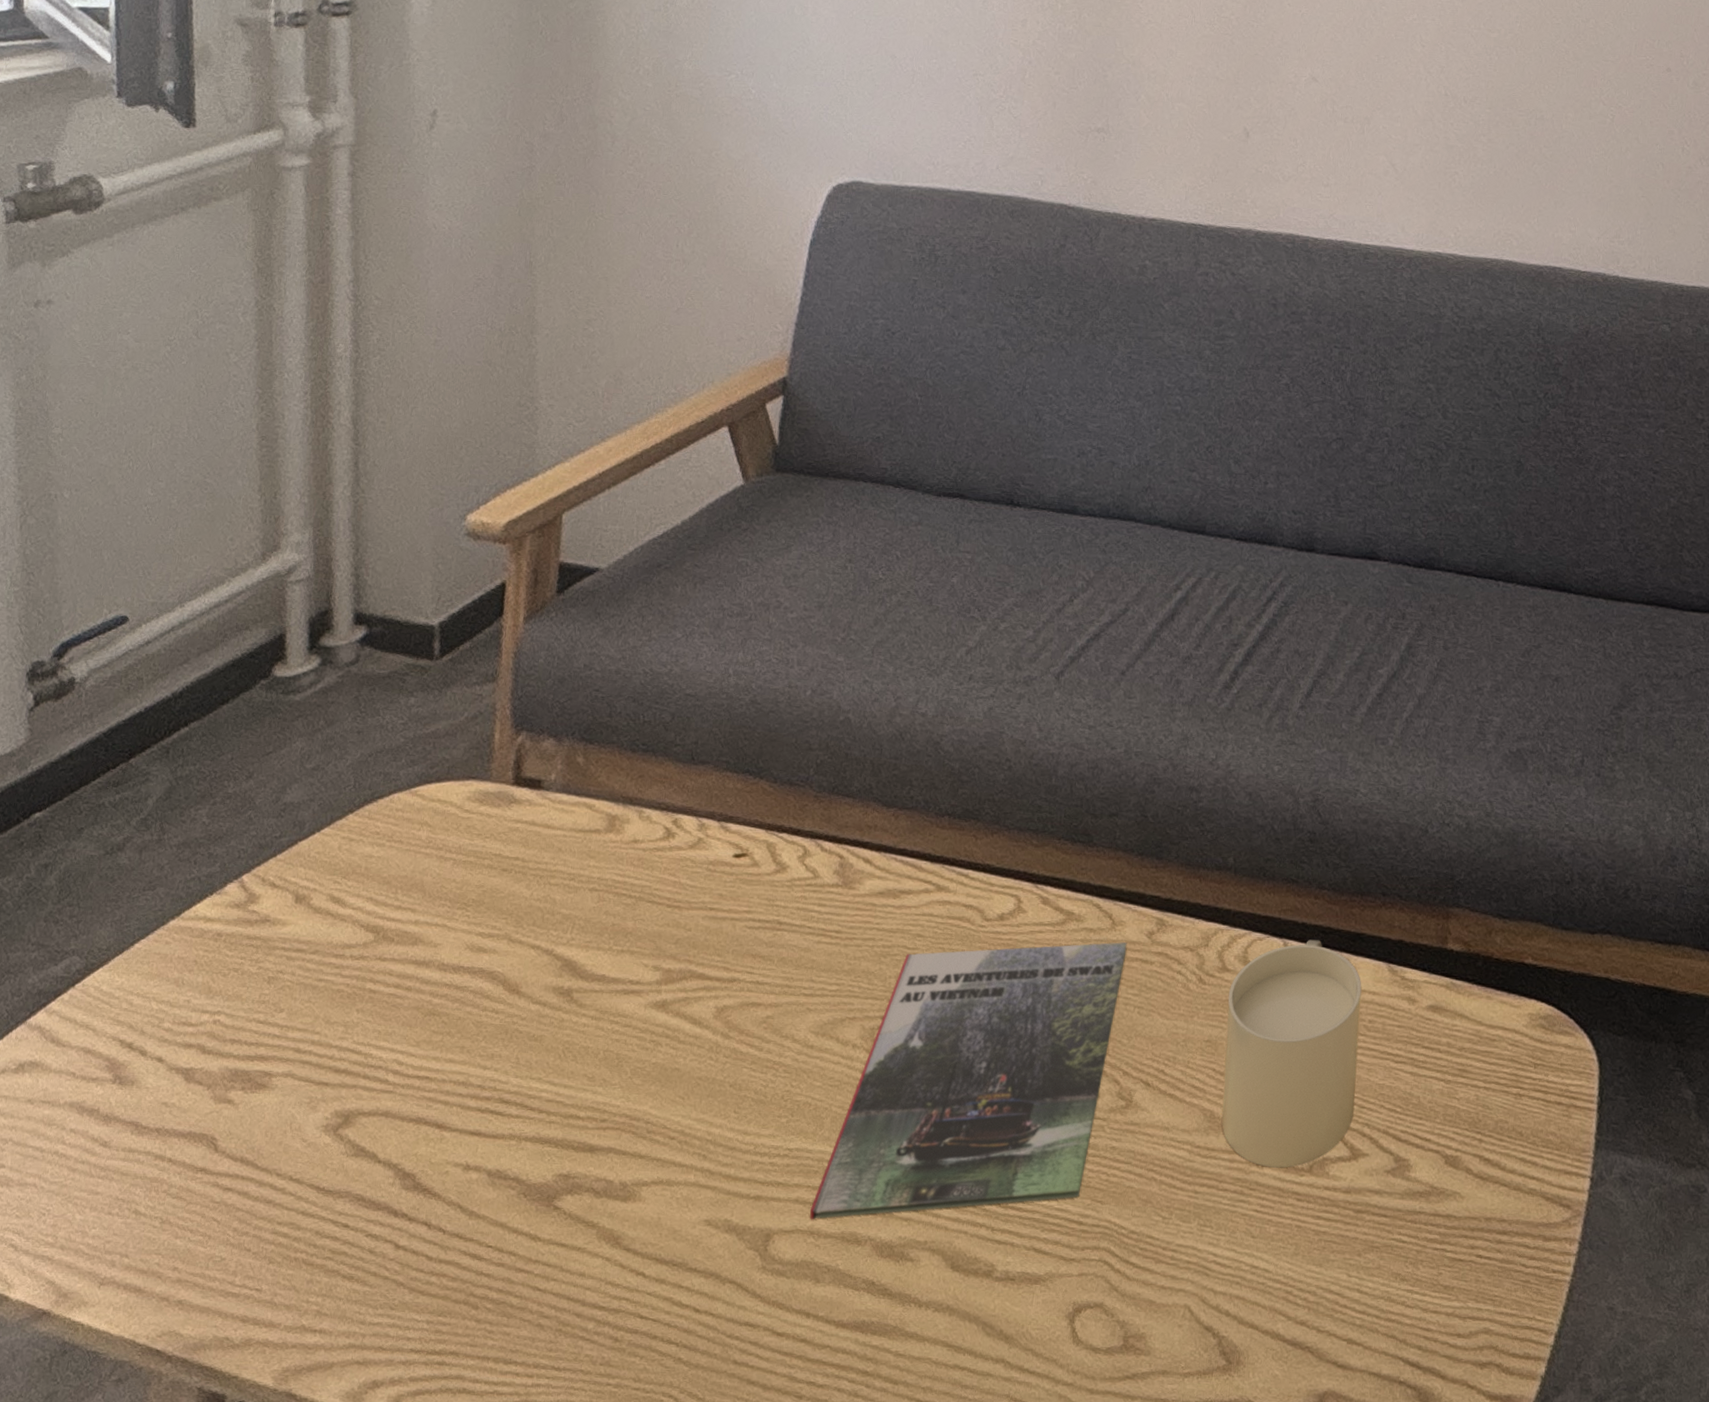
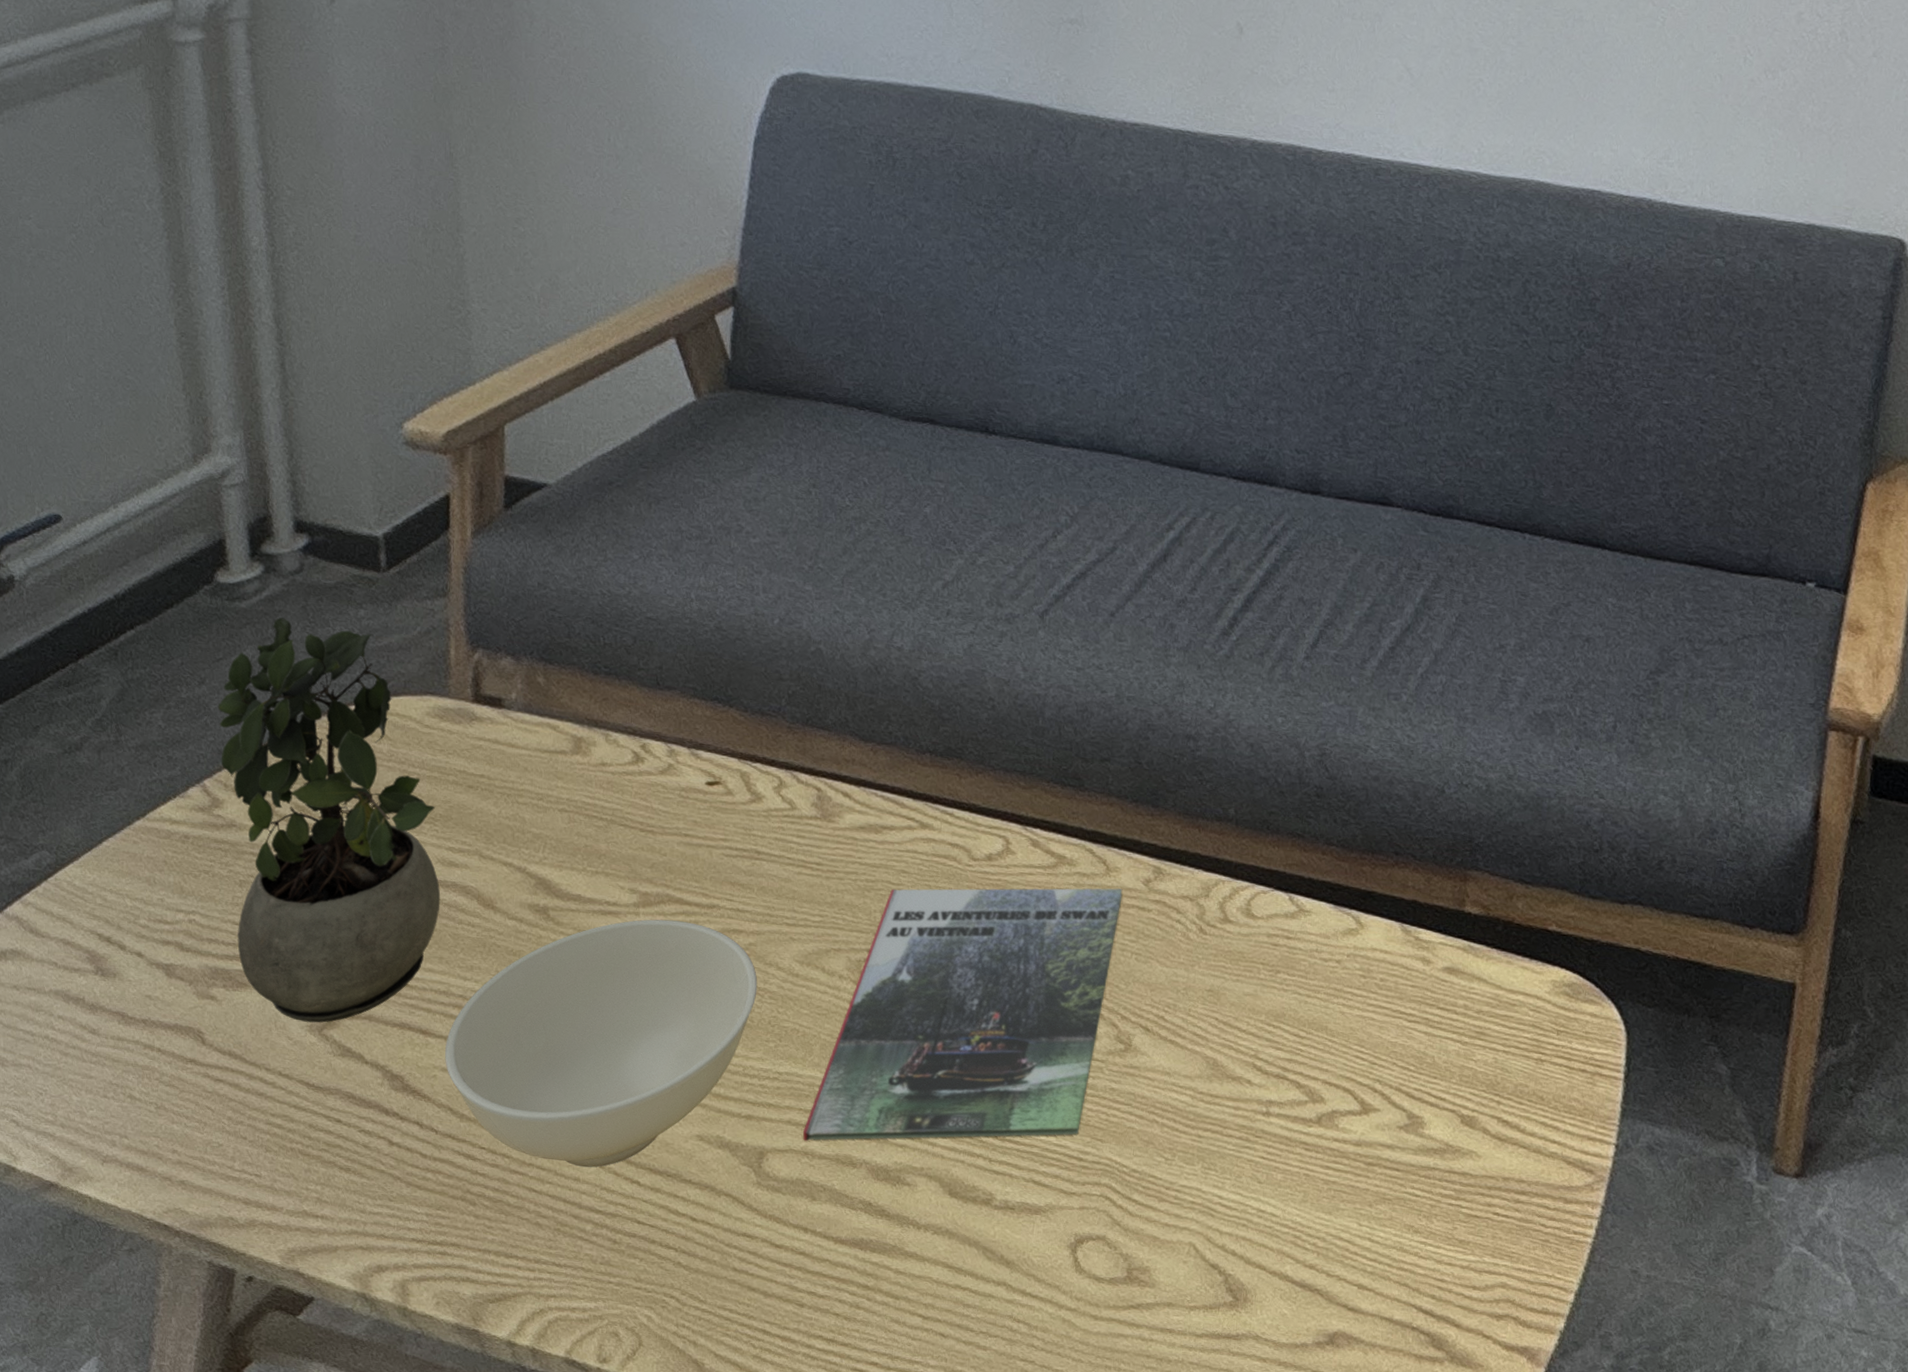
potted plant: none [260,708,469,1123] -> present [217,617,441,1023]
bowl: none [458,996,773,1261] -> present [445,919,758,1168]
mug: present [1221,939,1362,1168] -> none [1225,895,1373,1118]

